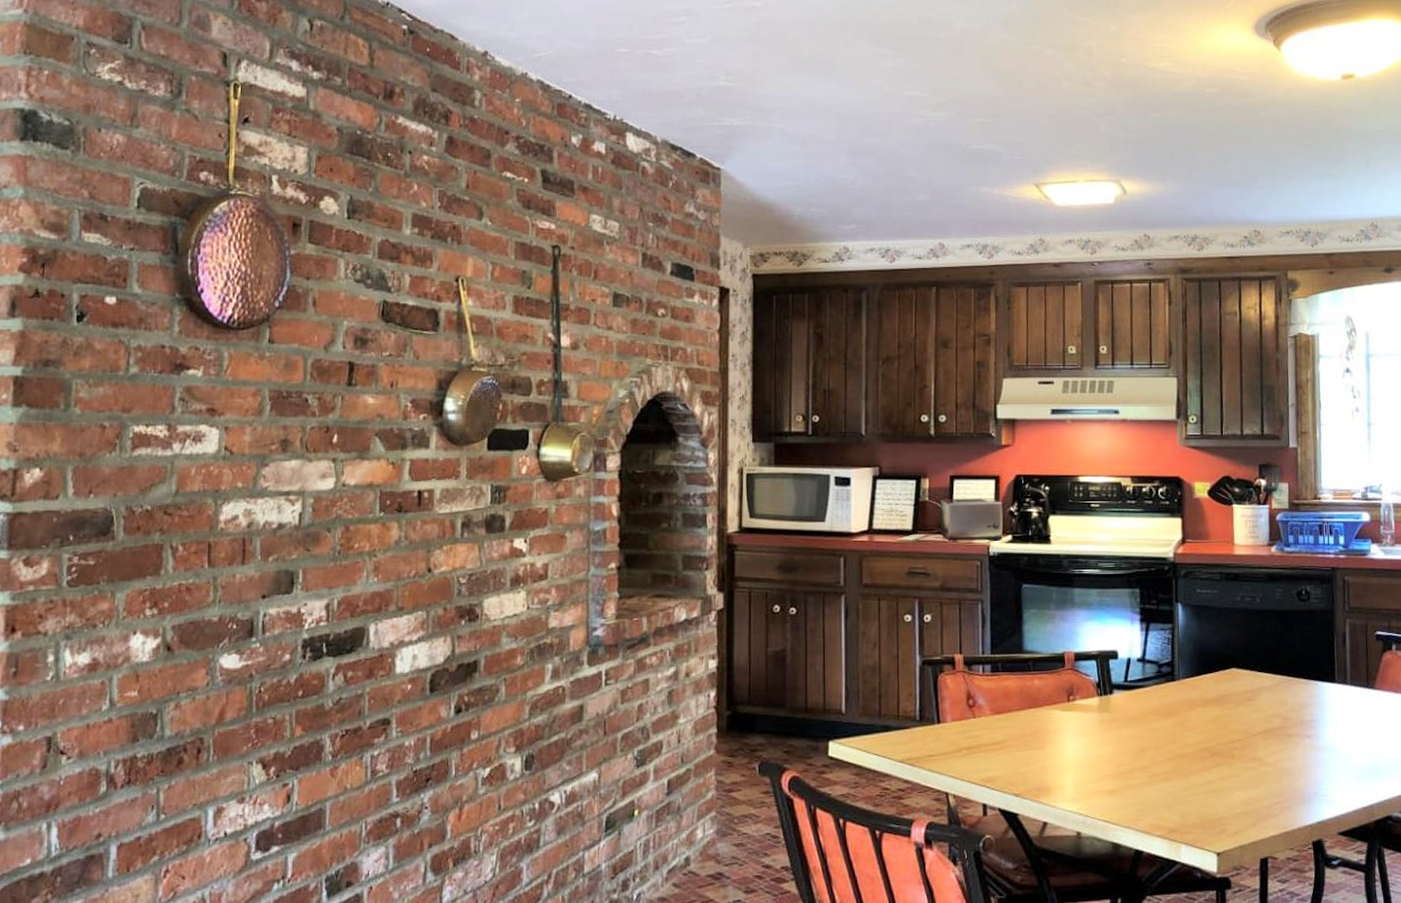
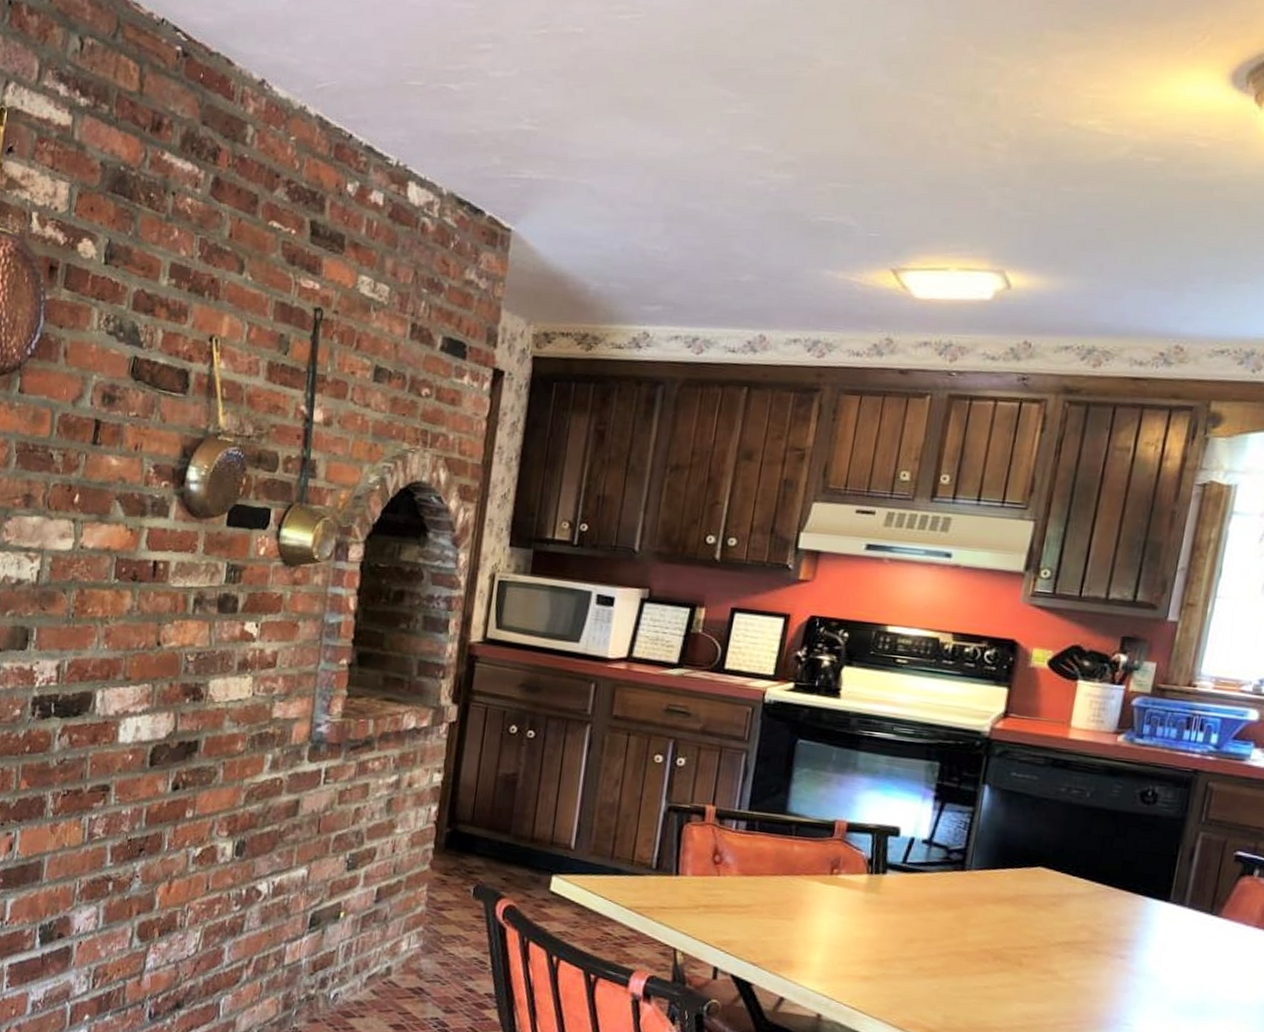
toaster: present [939,498,1004,542] -> none [710,632,790,688]

